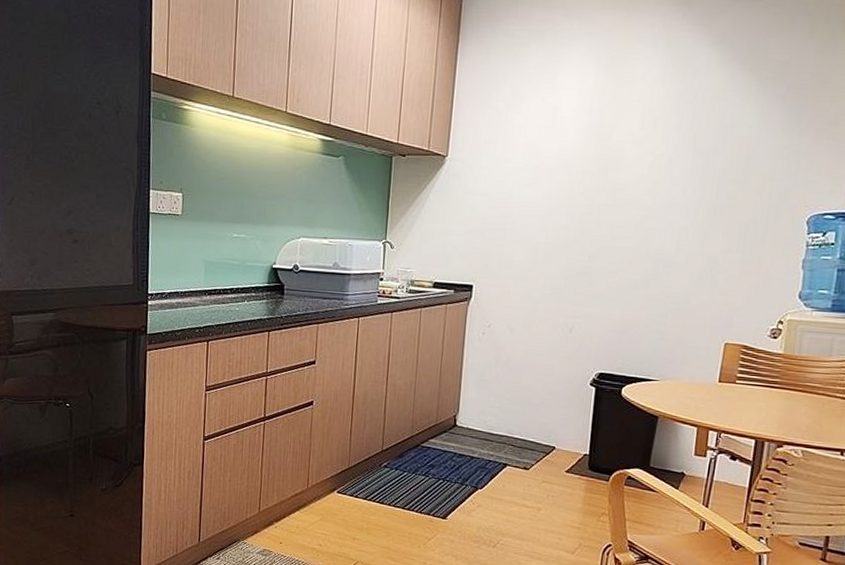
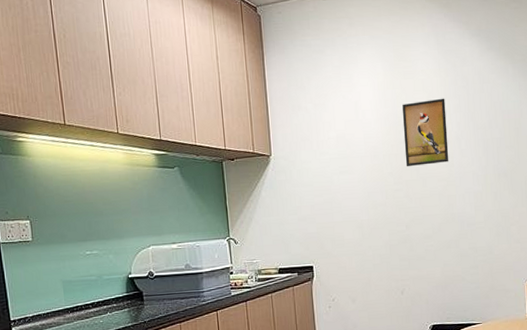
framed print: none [601,113,664,189] -> present [402,98,449,167]

